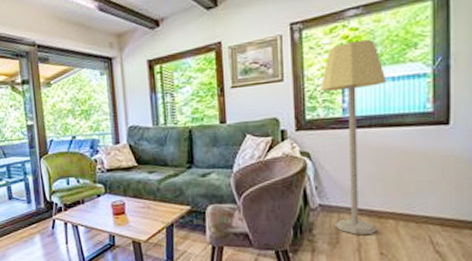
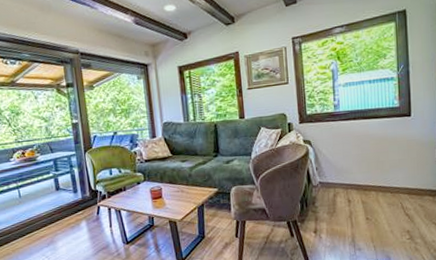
lamp: present [320,39,387,235] -> none [316,51,366,205]

